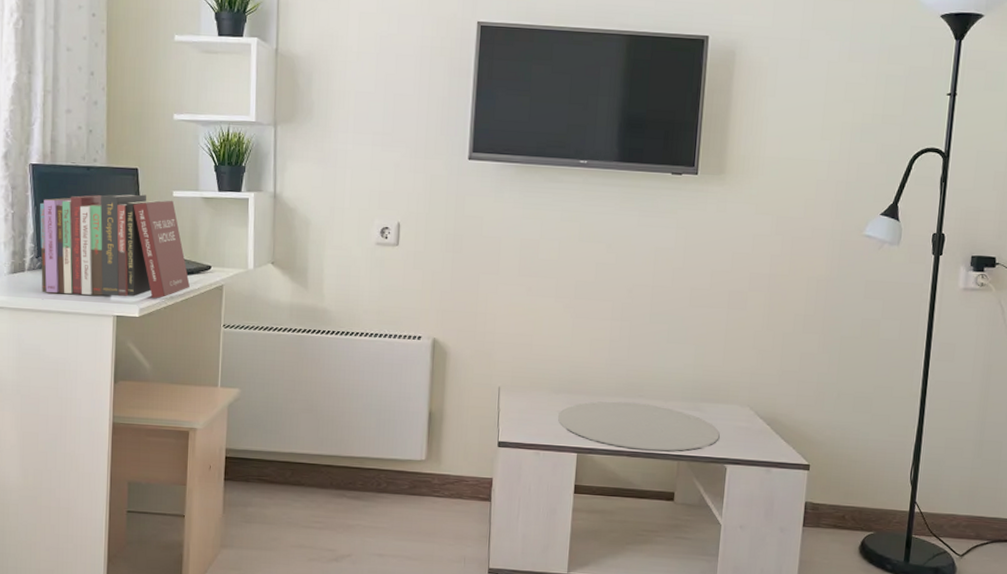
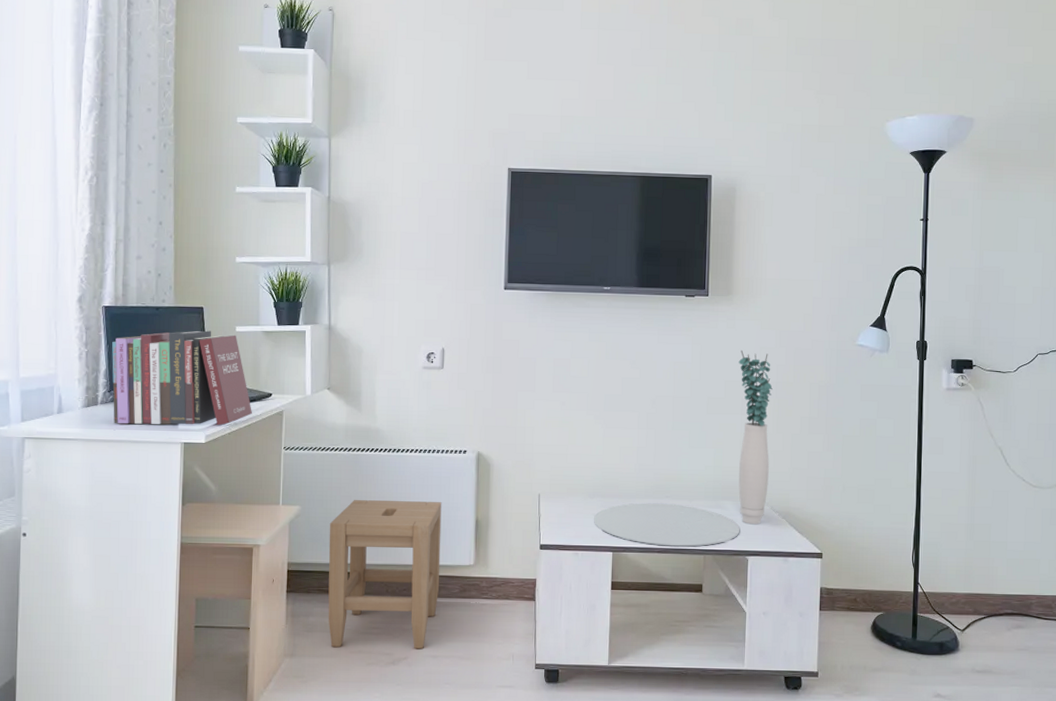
stool: none [267,385,393,546] -> present [328,500,442,648]
vase: none [720,237,765,431] -> present [738,351,773,525]

